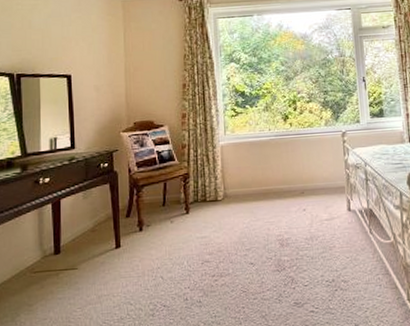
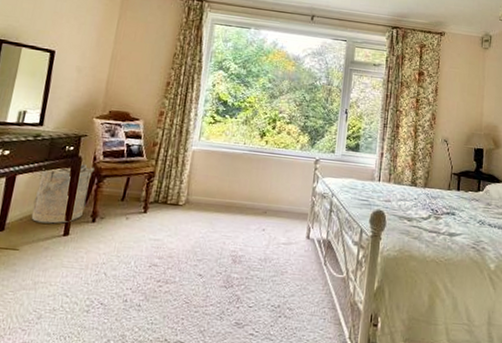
laundry hamper: none [82,178,131,240] -> present [31,164,94,224]

